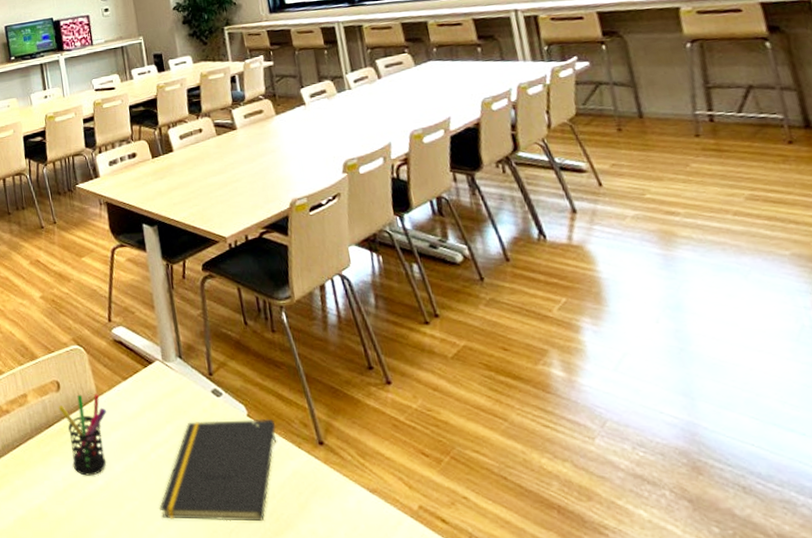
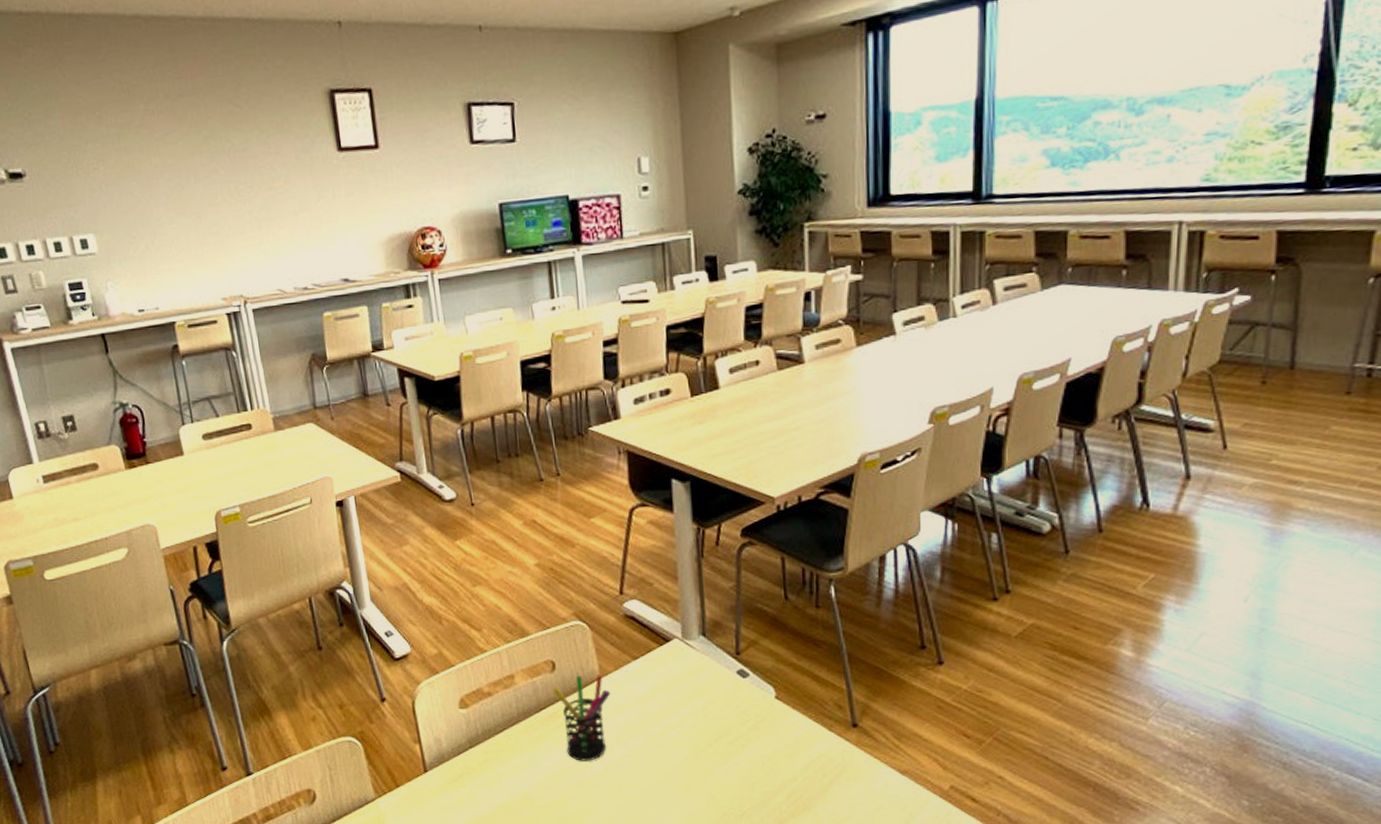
notepad: present [159,418,277,522] -> none [665,700,807,804]

